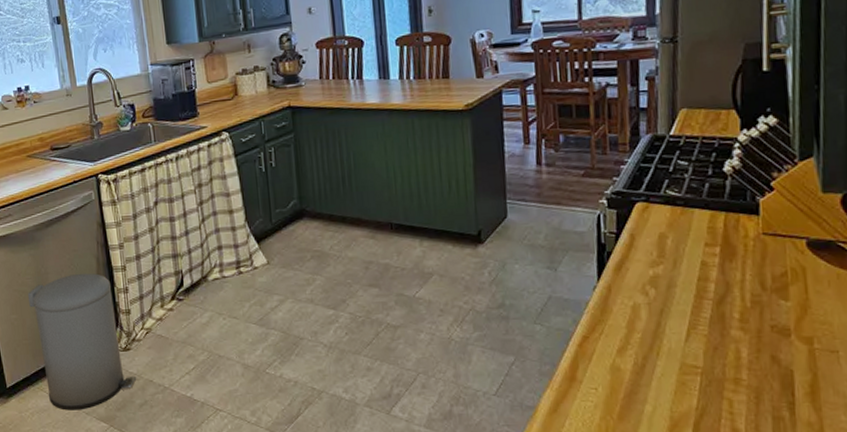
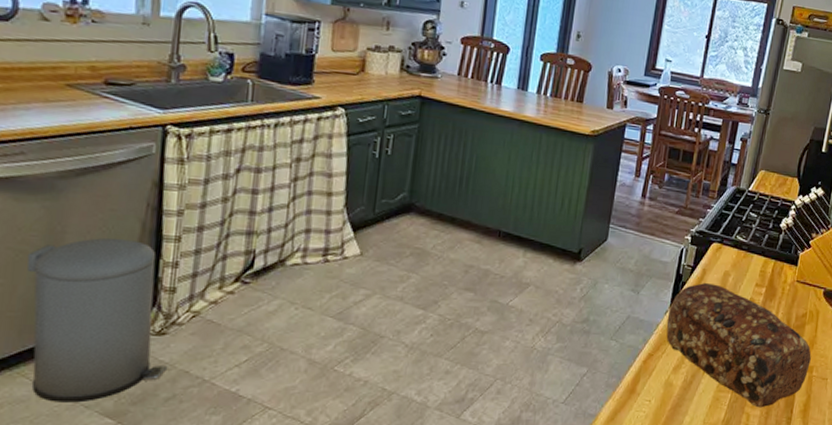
bread loaf: none [596,249,807,392] -> present [666,282,812,408]

